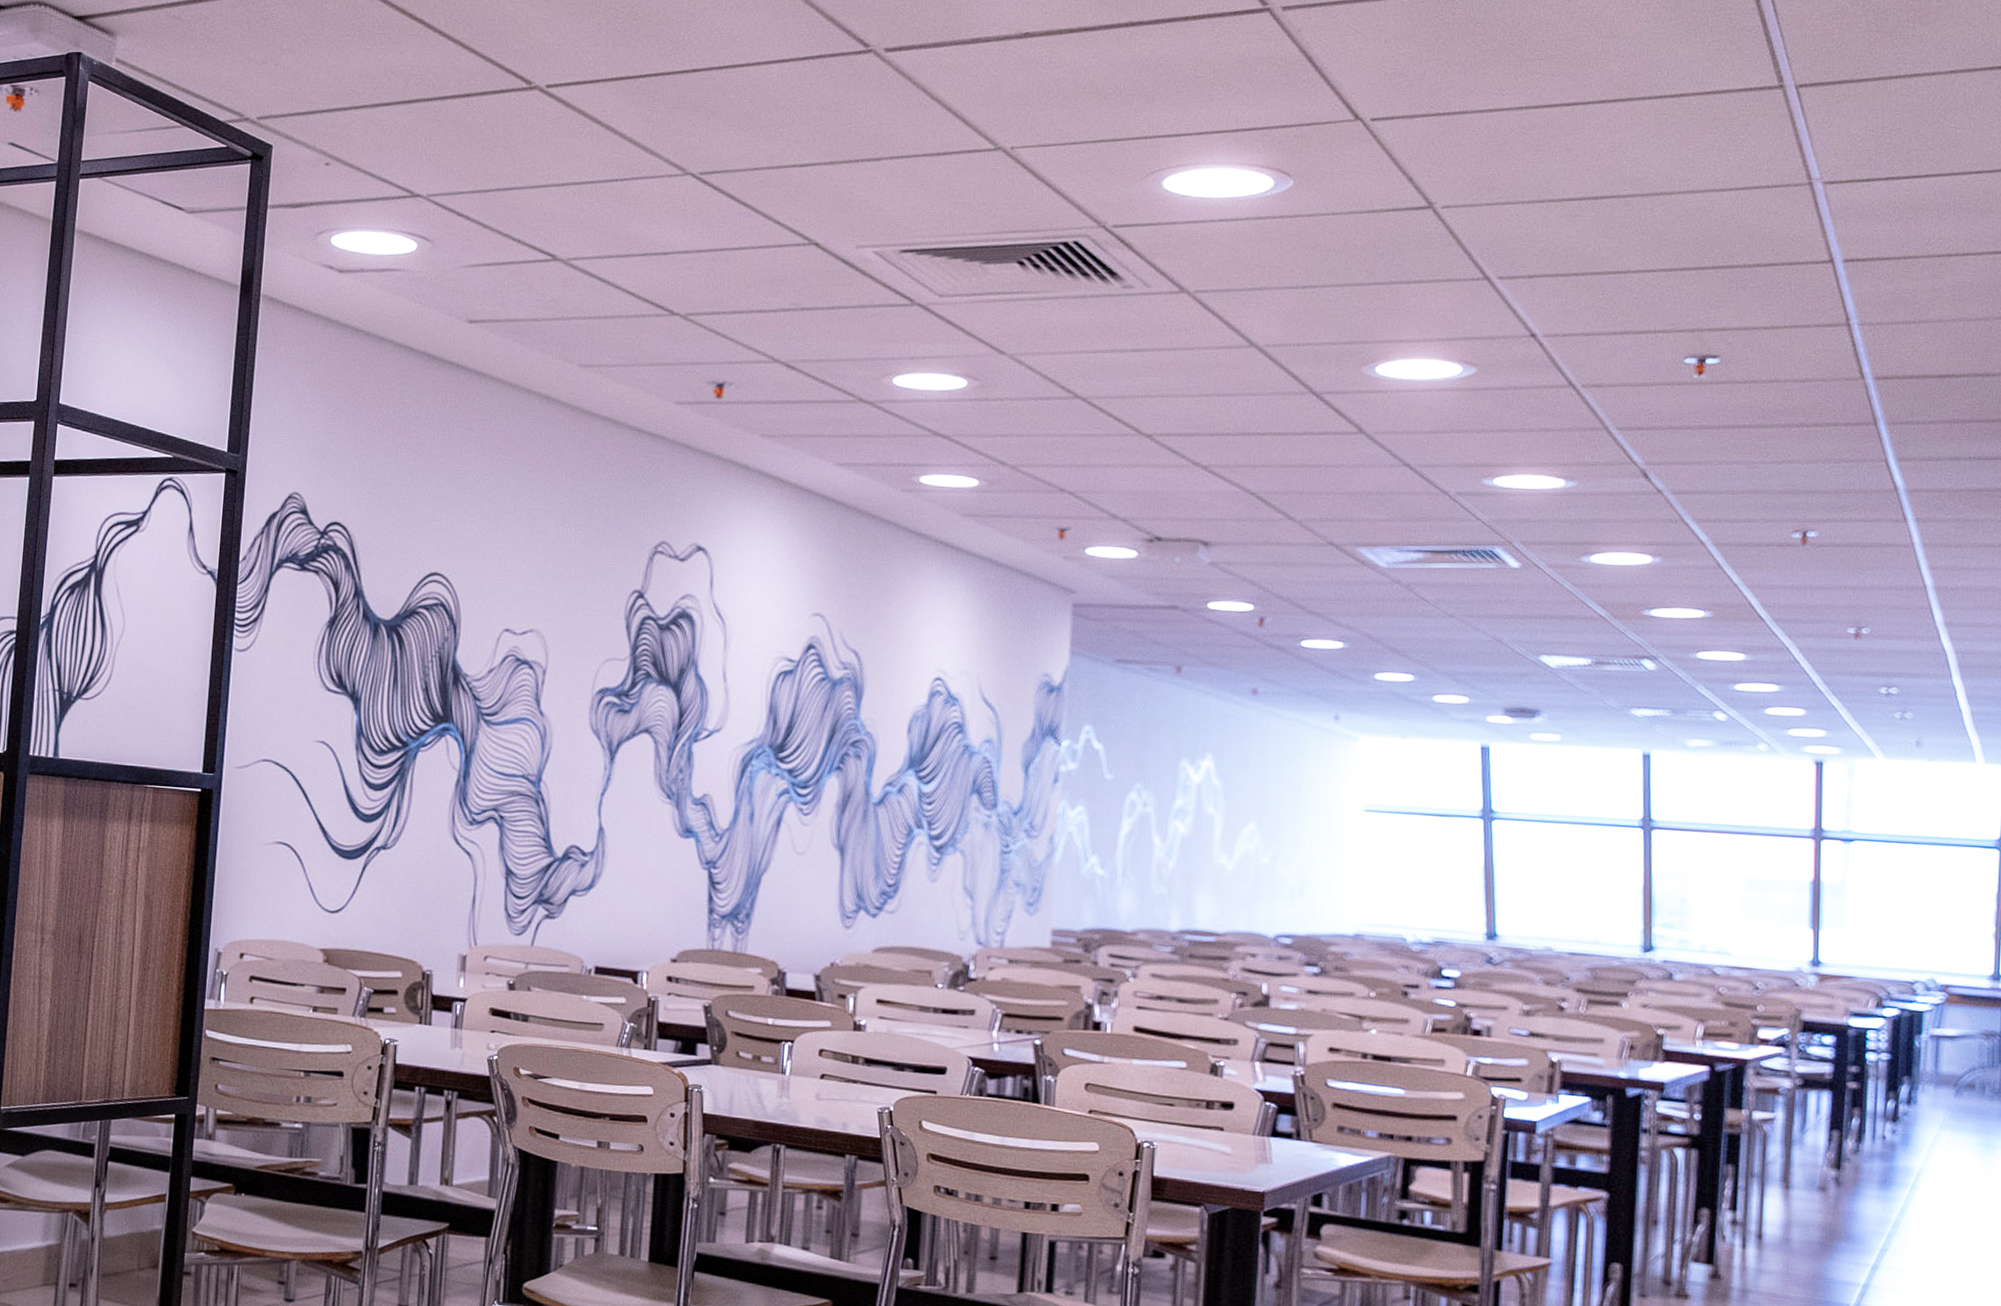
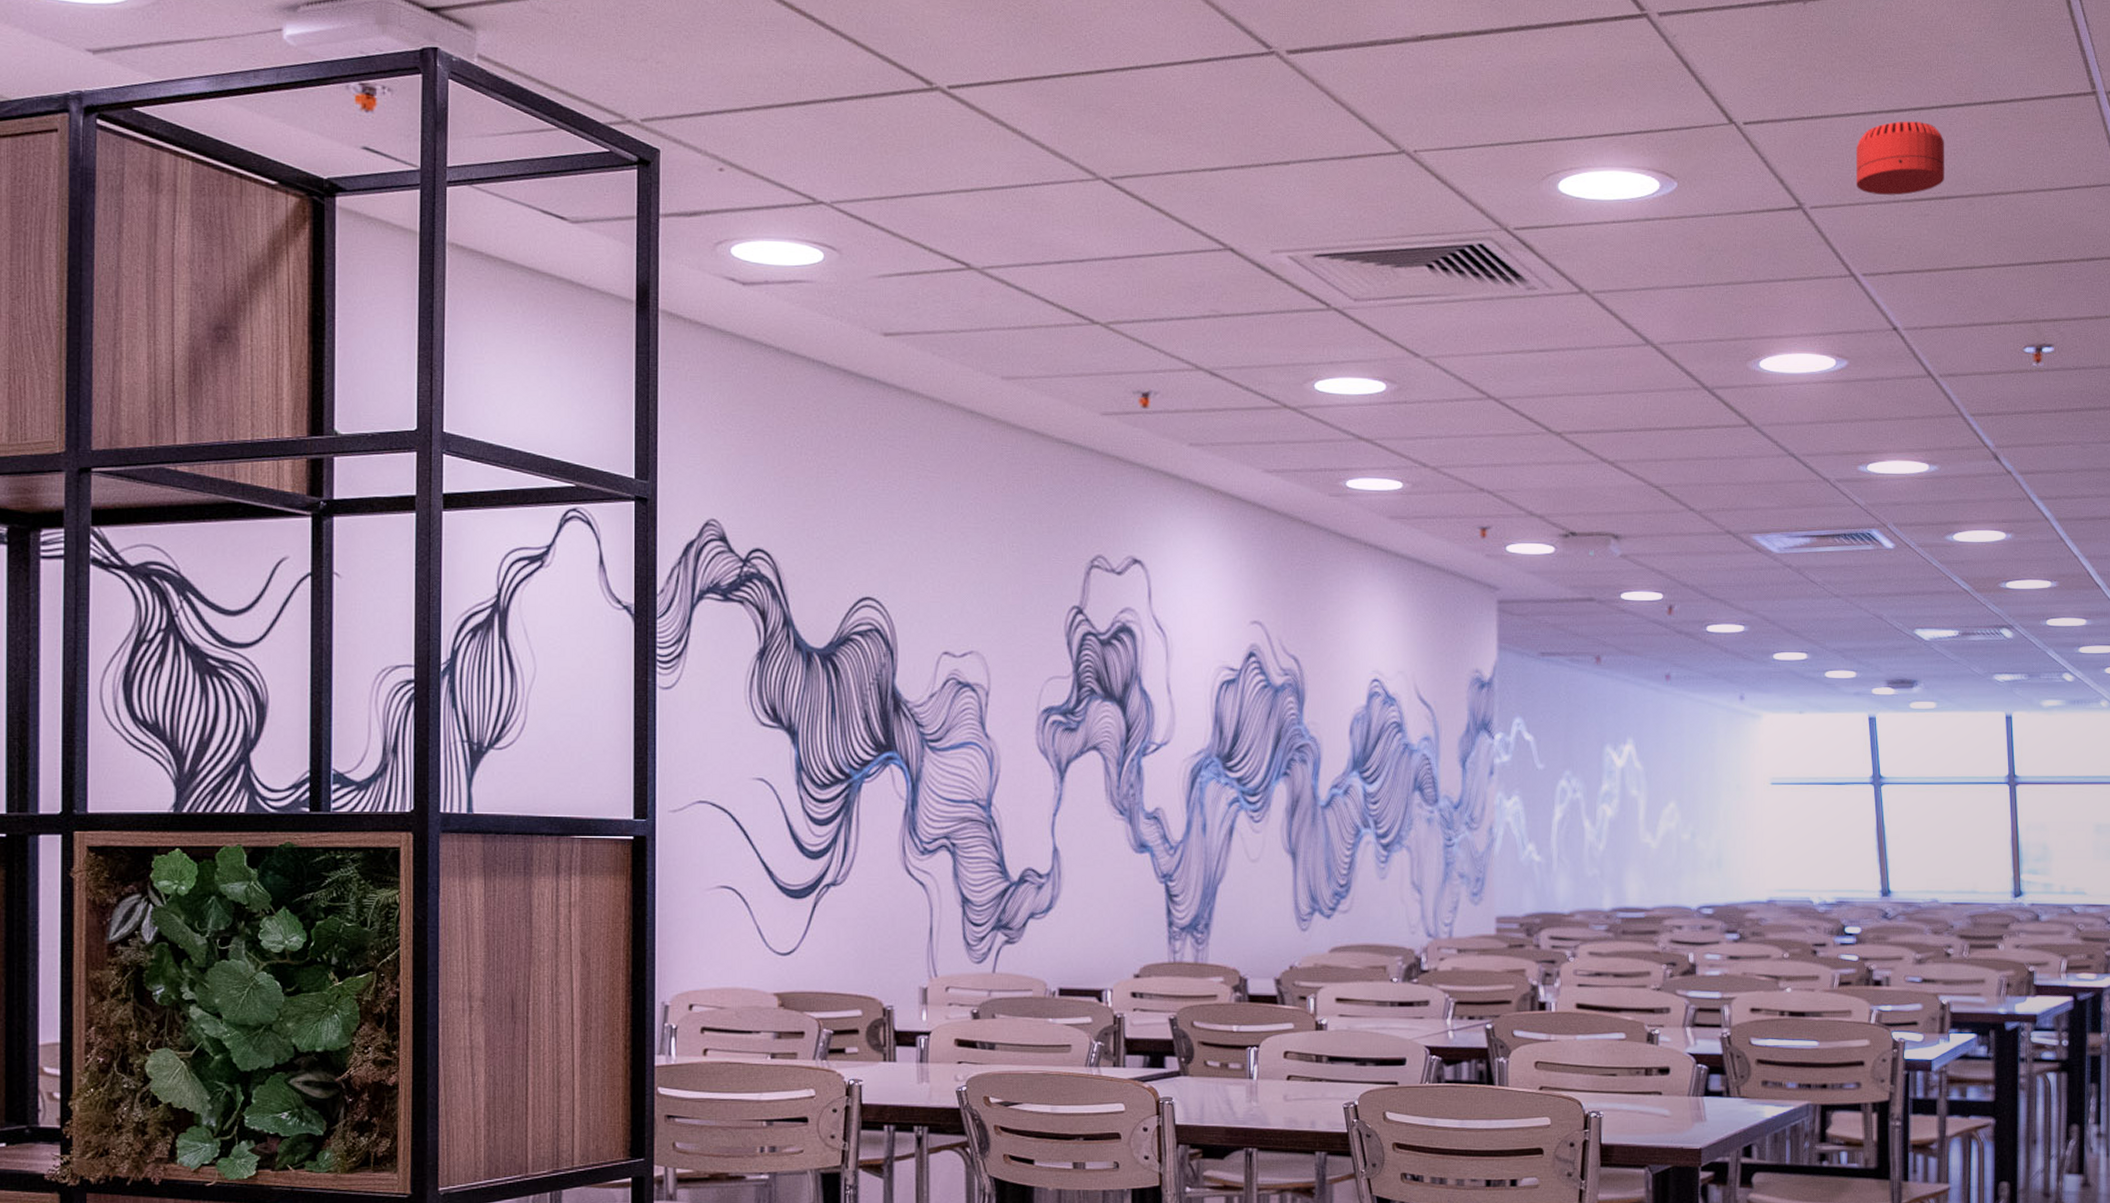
smoke detector: none [1495,117,1600,195] -> present [1855,121,1944,196]

